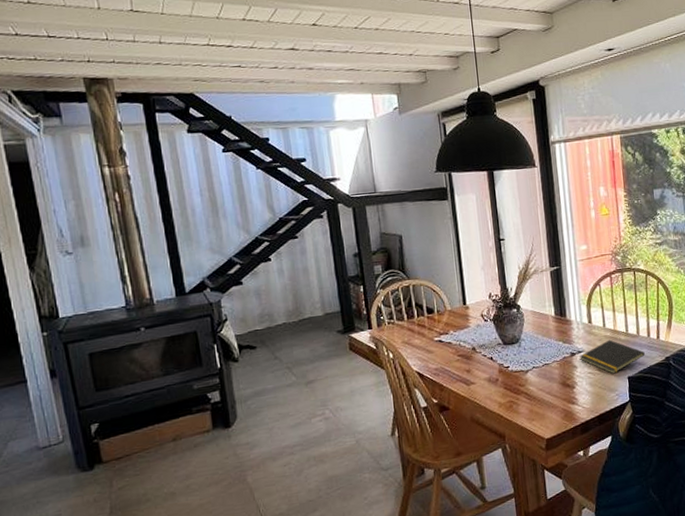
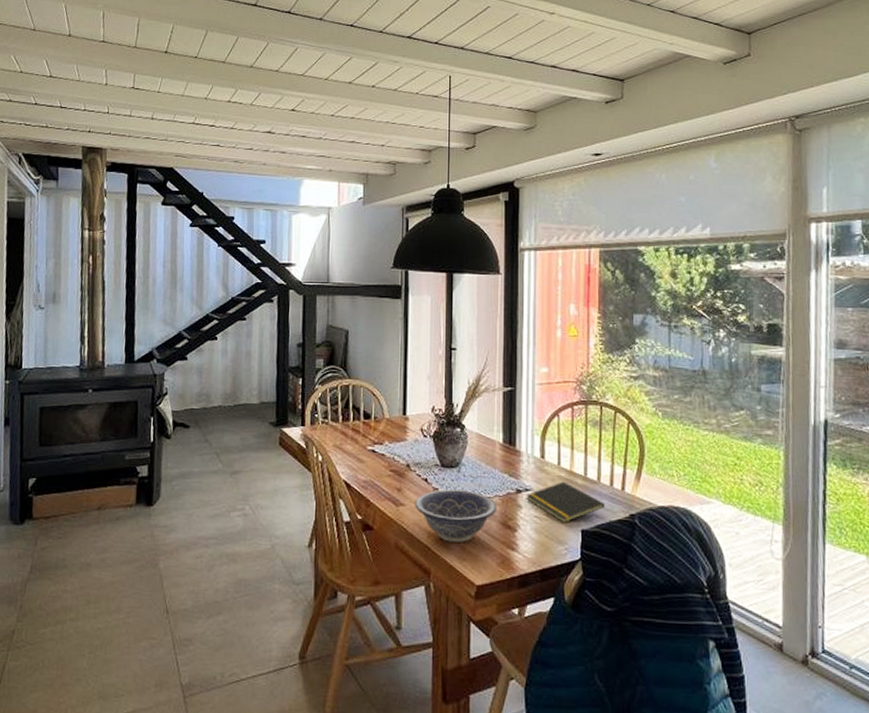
decorative bowl: none [483,361,557,408] -> present [414,489,497,542]

